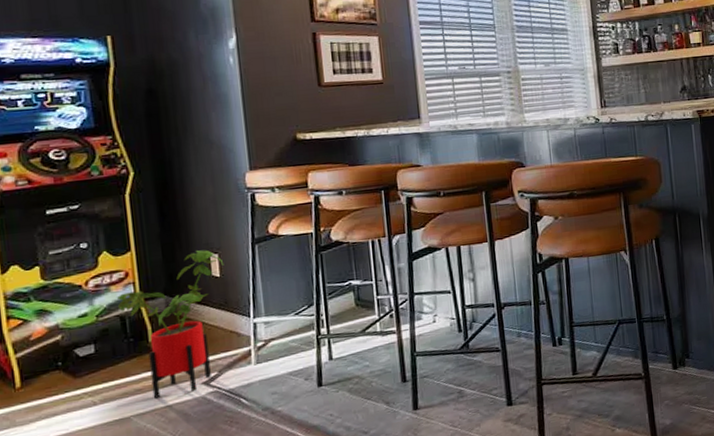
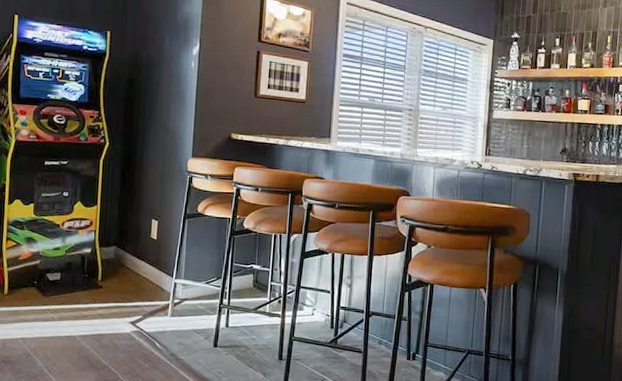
house plant: present [117,250,224,399] -> none [82,215,161,327]

